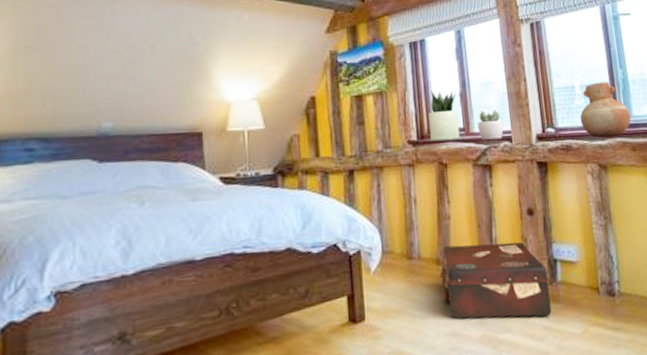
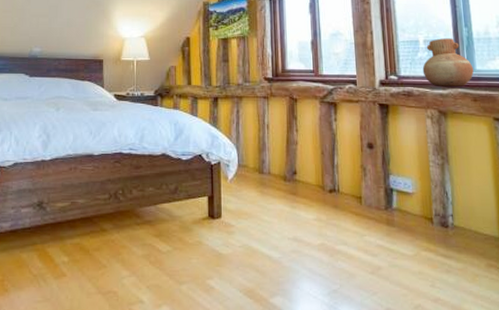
planter: present [428,90,463,143] -> none [282,38,312,81]
suitcase: present [439,242,552,319] -> none [286,167,386,237]
succulent plant: present [477,110,504,140] -> none [325,57,349,82]

